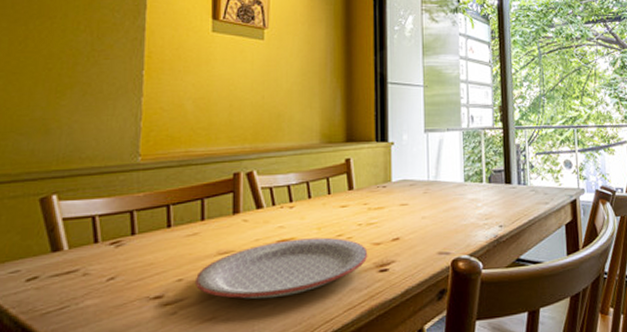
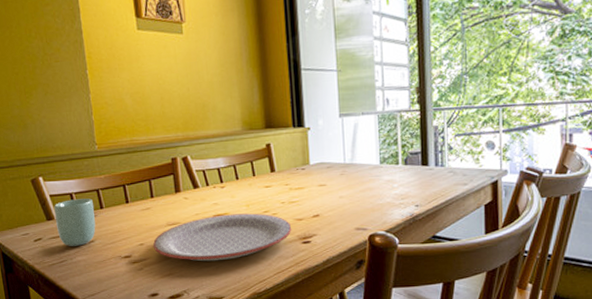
cup: none [64,222,124,286] -> present [54,198,96,246]

